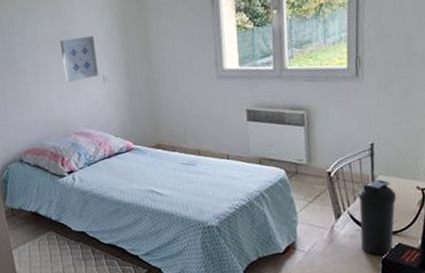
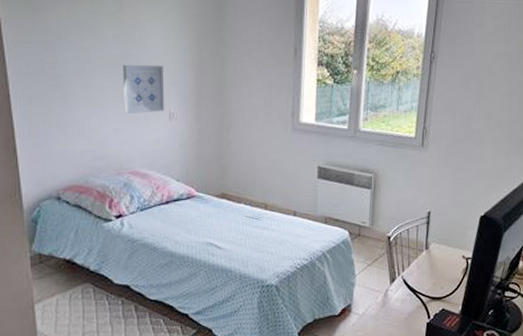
water bottle: present [358,179,397,256] -> none [410,247,445,320]

